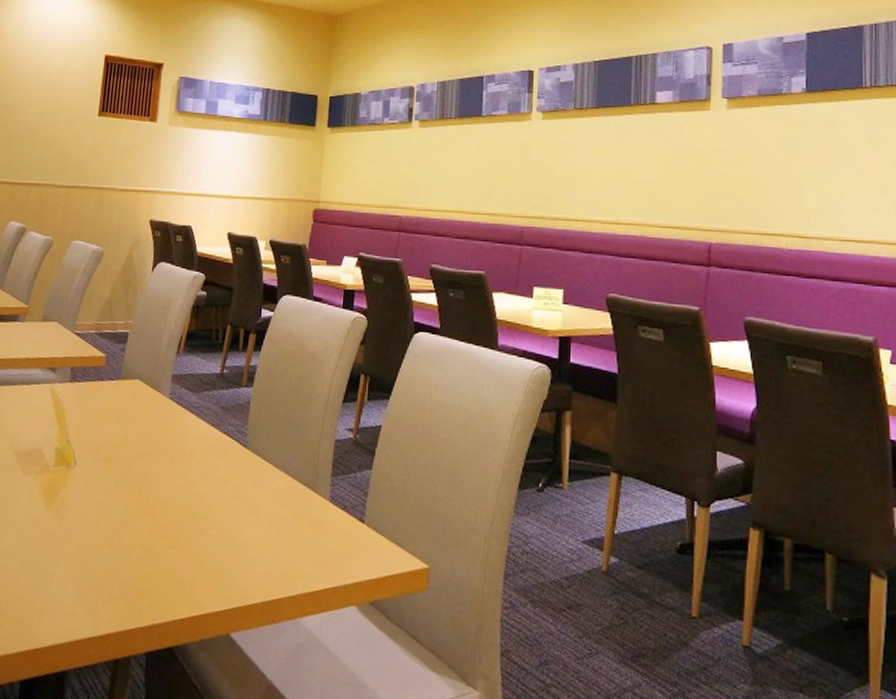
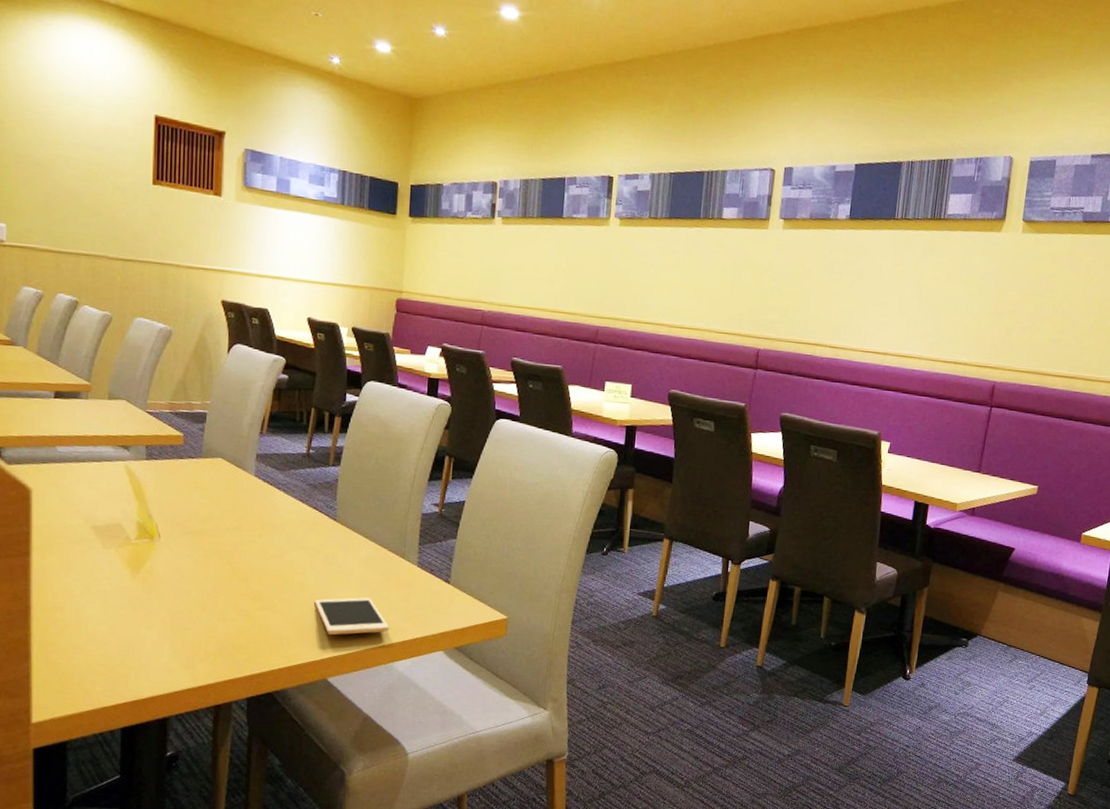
cell phone: none [221,536,299,581] -> present [314,597,390,635]

